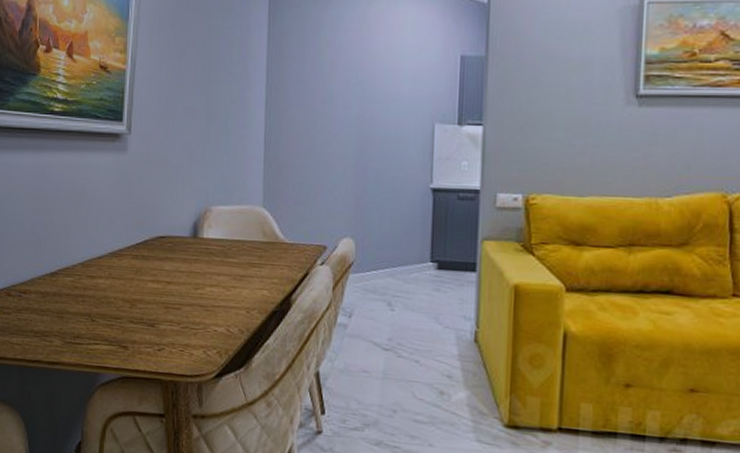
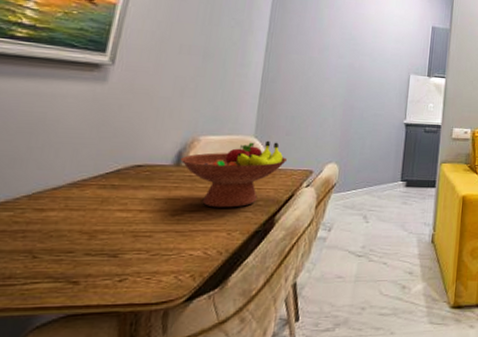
fruit bowl: none [196,211,299,285] -> present [180,140,288,208]

